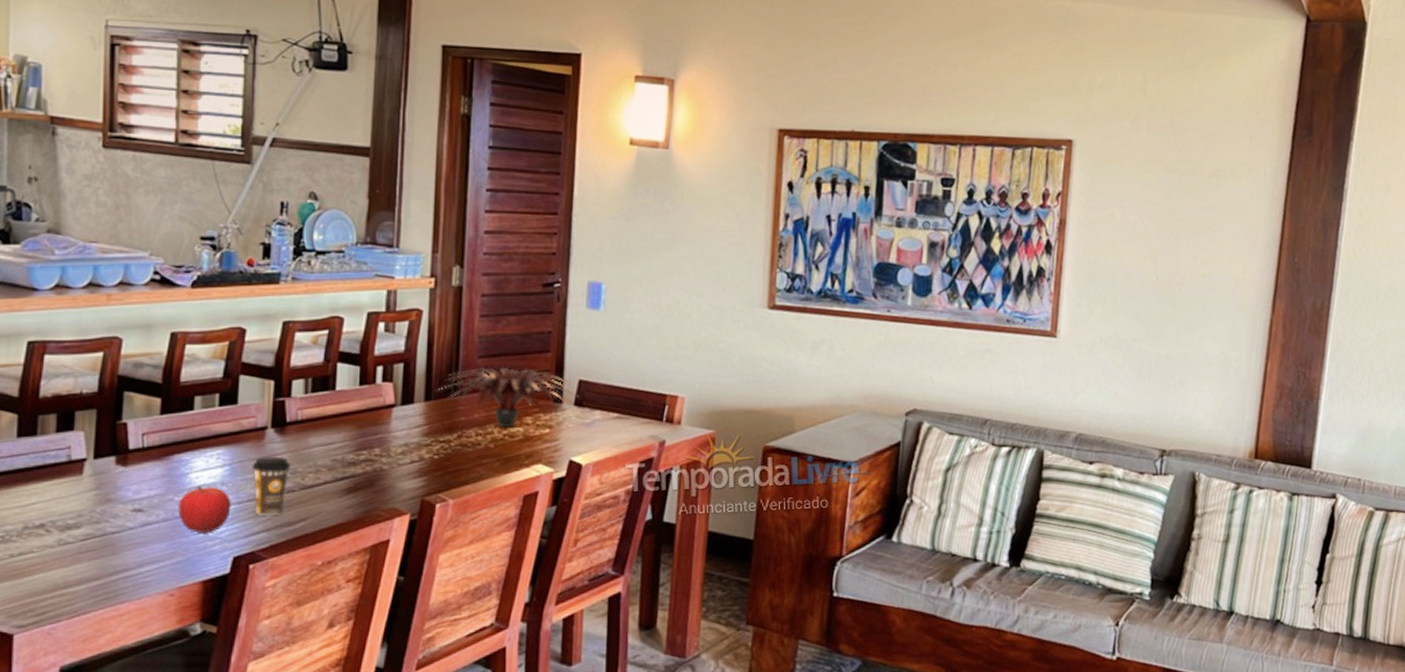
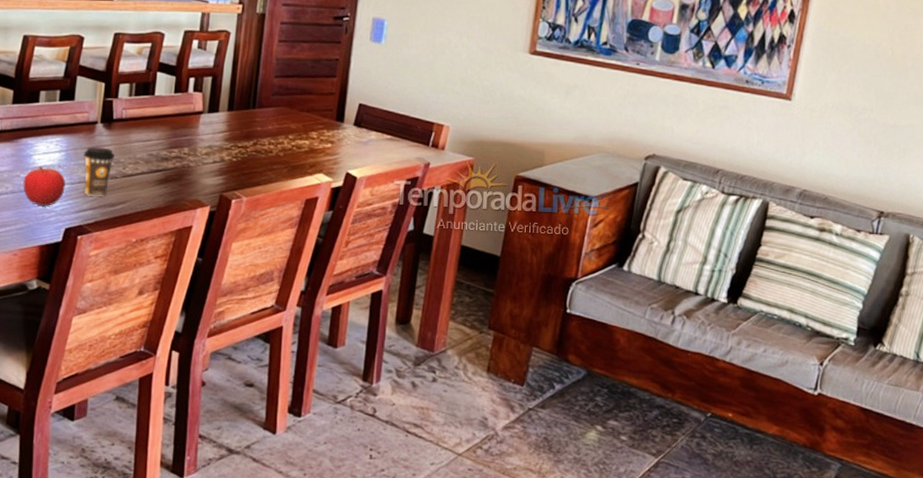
plant: present [433,367,580,429] -> none [235,86,359,141]

